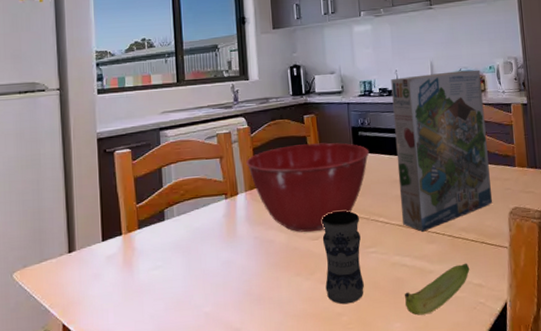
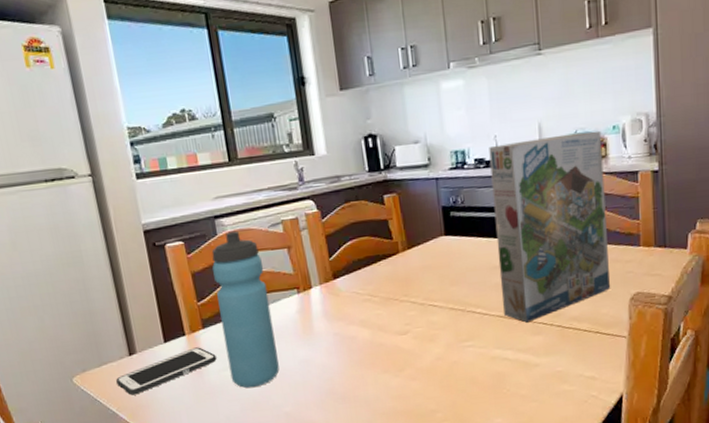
cell phone: none [53,246,148,292] -> present [116,347,217,396]
water bottle: none [153,141,203,288] -> present [211,230,279,388]
mixing bowl: present [246,142,370,233] -> none [318,225,464,327]
jar: present [321,211,364,305] -> none [409,302,460,401]
banana: present [404,263,470,316] -> none [505,354,581,411]

